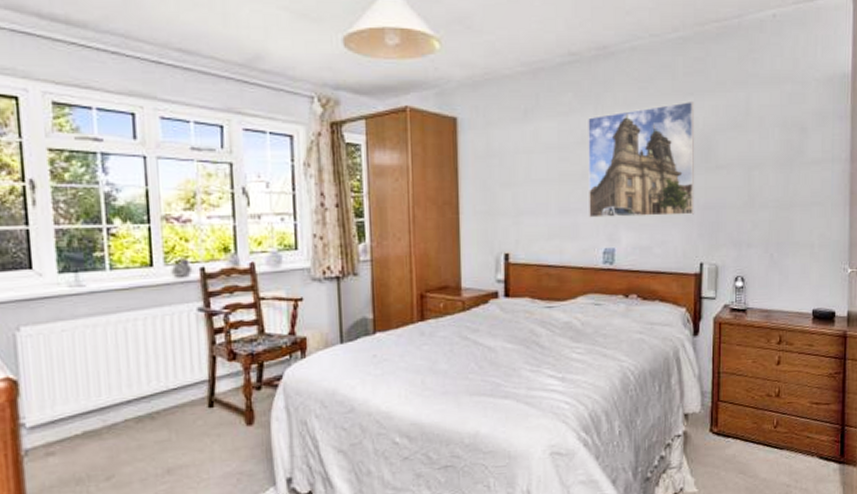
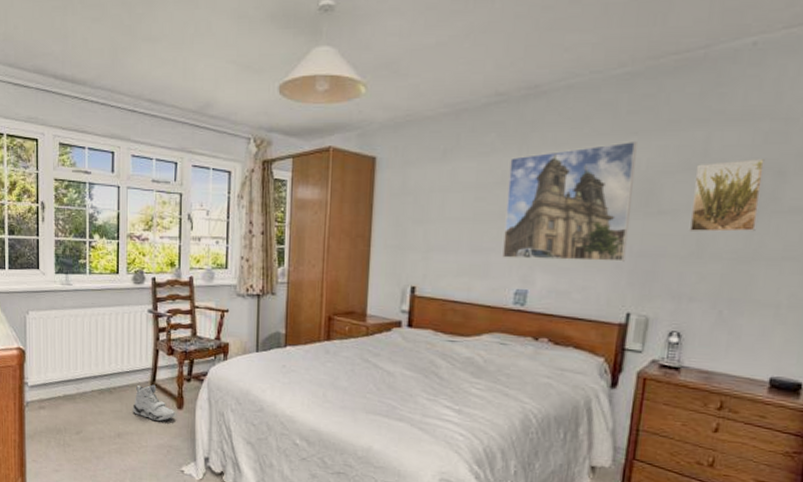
sneaker: none [185,400,244,444] -> present [132,384,175,421]
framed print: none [741,116,791,185] -> present [688,158,765,233]

